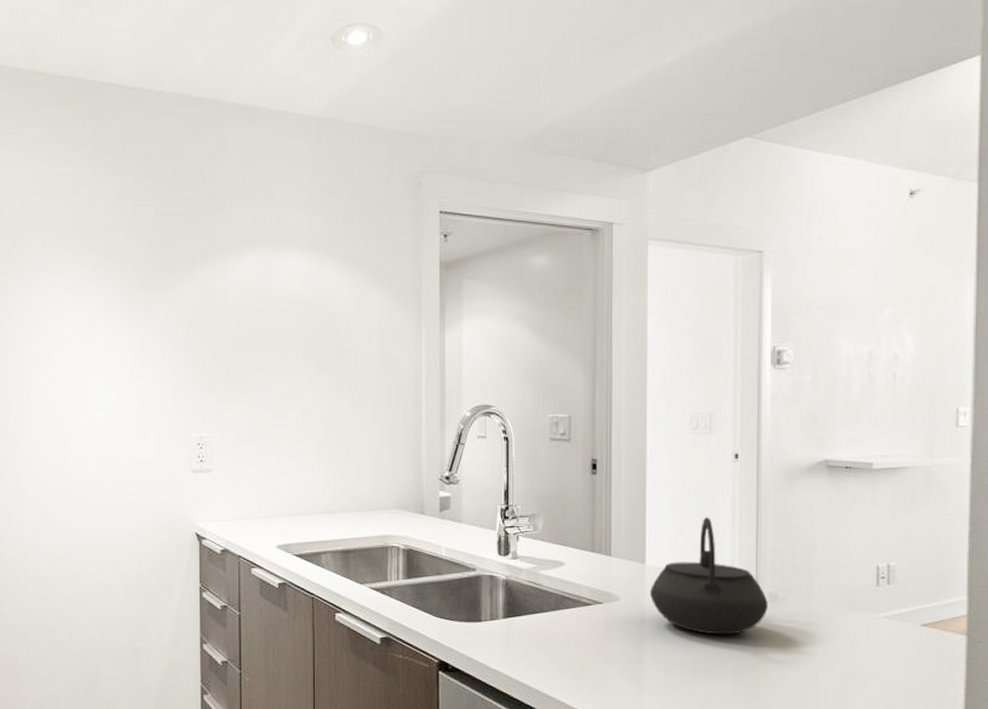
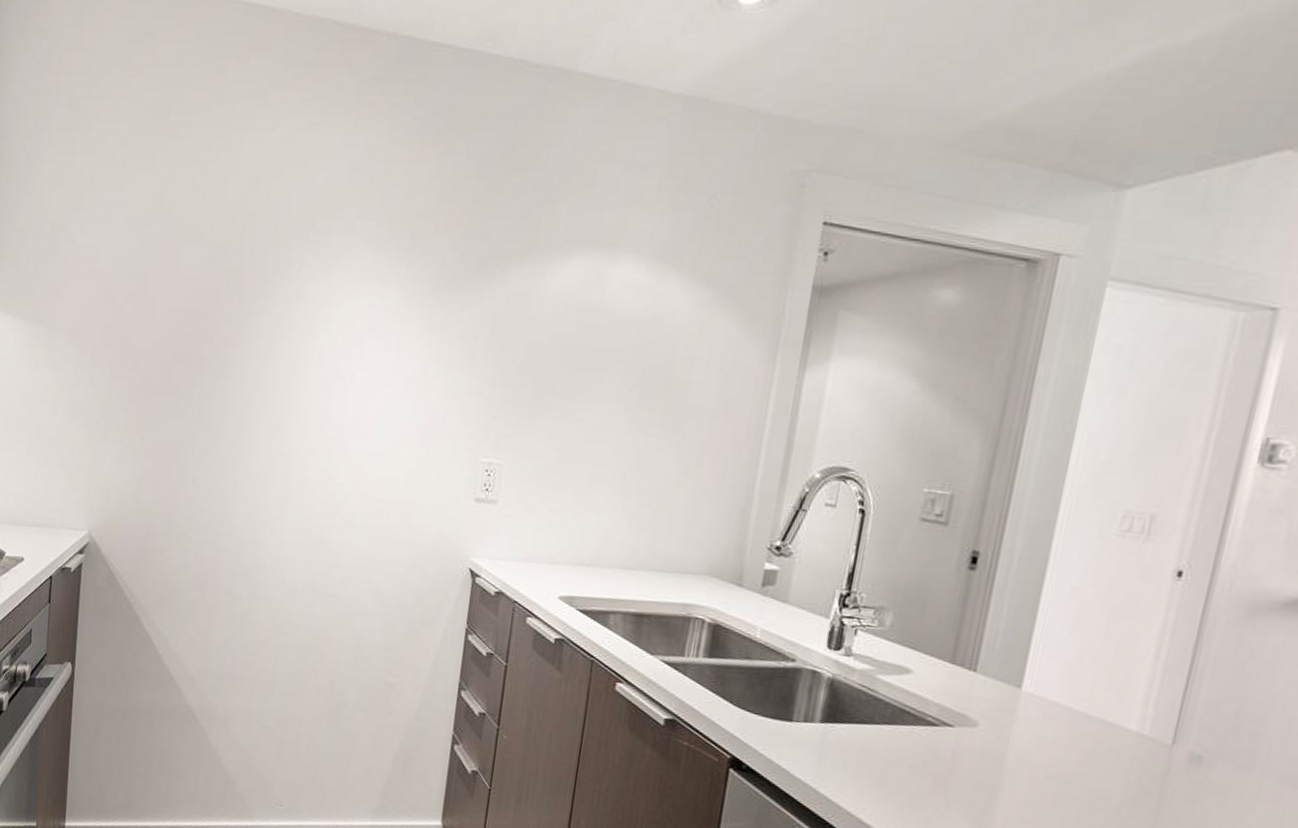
kettle: present [649,517,768,635] -> none [1019,644,1187,795]

